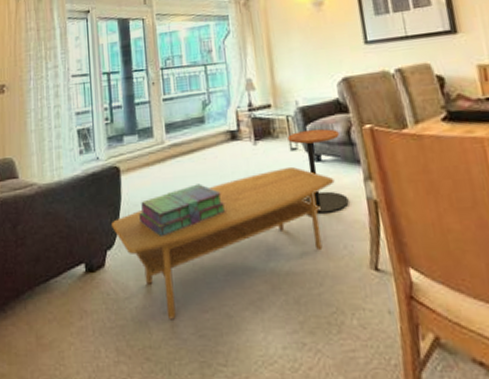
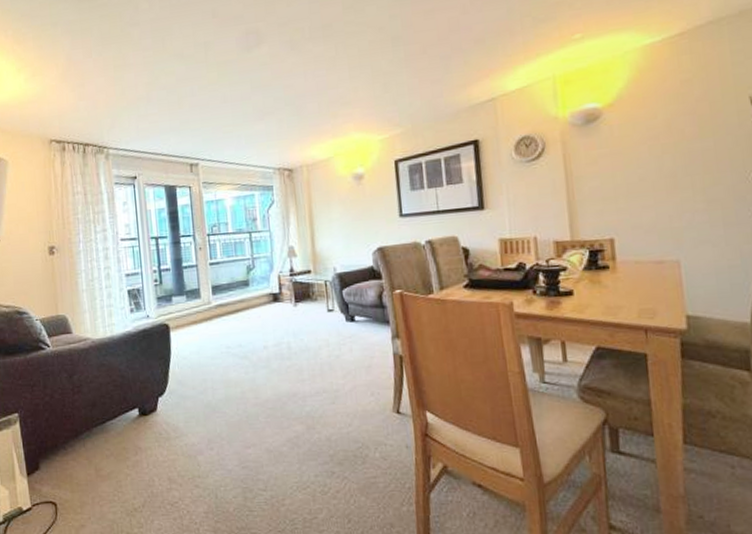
coffee table: present [112,166,335,320] -> none [162,325,366,455]
stack of books: present [139,184,226,236] -> none [188,340,268,385]
side table: present [287,129,349,214] -> none [325,293,378,366]

